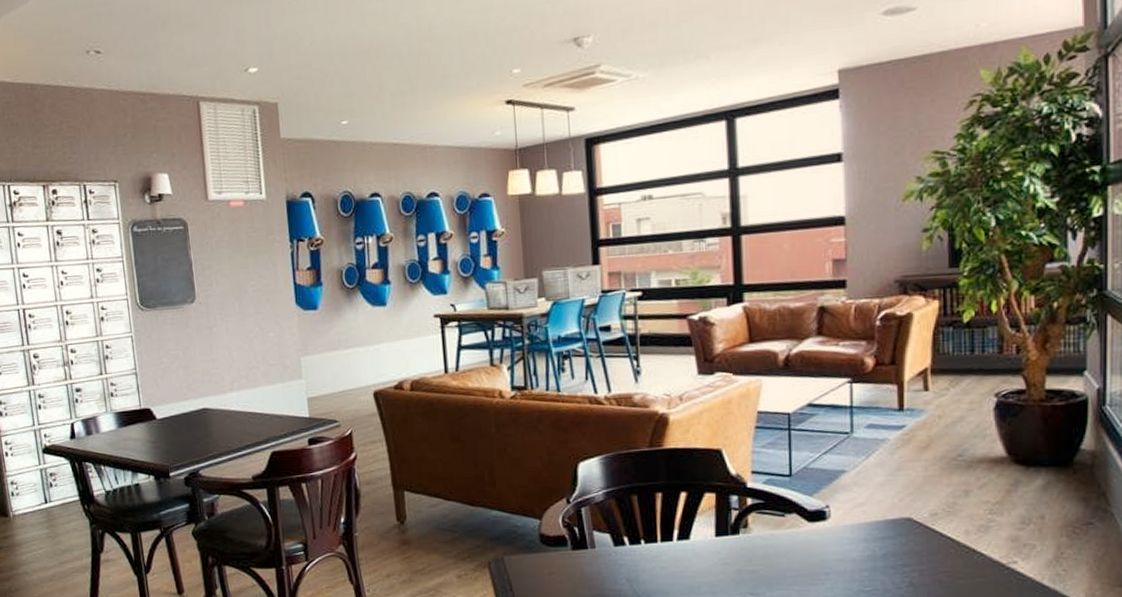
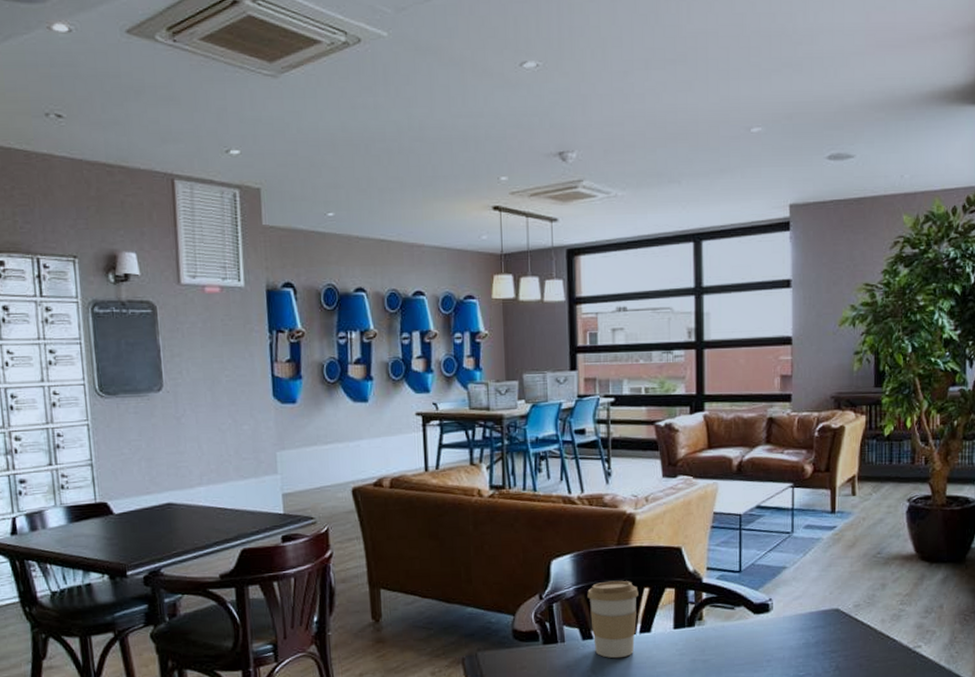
coffee cup: none [618,484,675,567] -> present [587,580,639,659]

